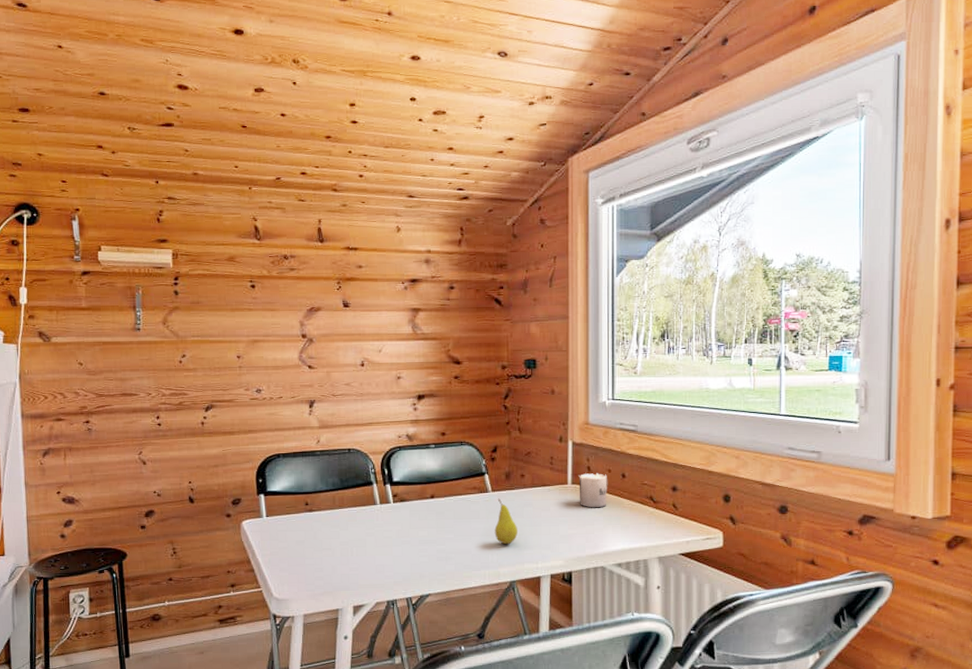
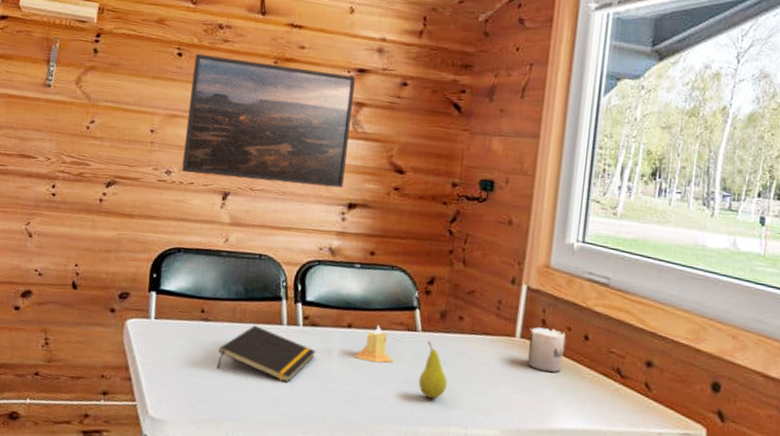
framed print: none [267,283,411,388] -> present [181,53,355,188]
notepad: none [325,509,407,551] -> present [217,325,316,383]
candle: none [439,492,472,523] -> present [354,325,394,363]

